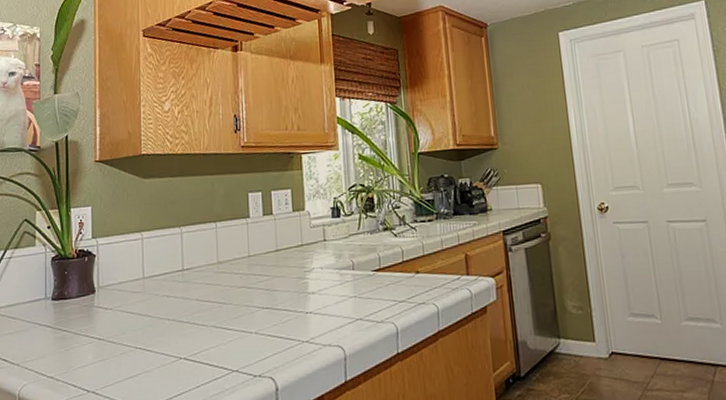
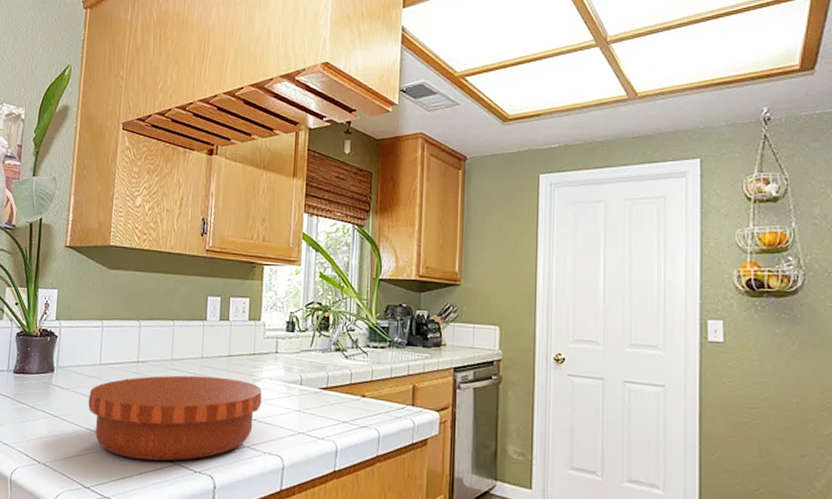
bowl: none [135,273,316,372] -> present [88,375,263,461]

